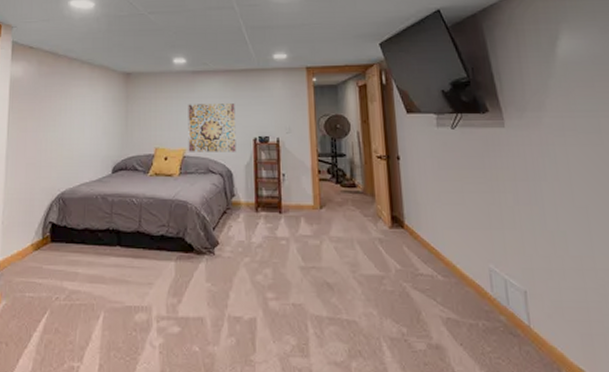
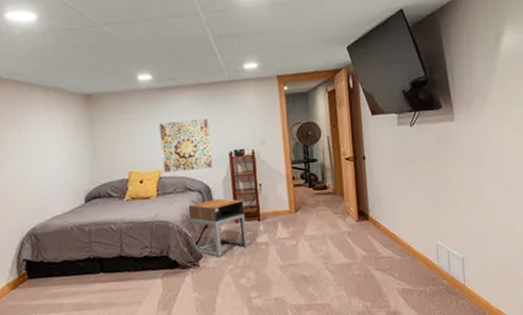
nightstand: none [209,185,267,246] -> present [189,198,248,257]

